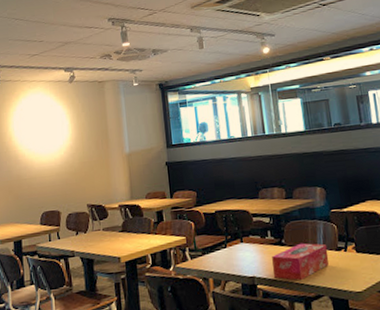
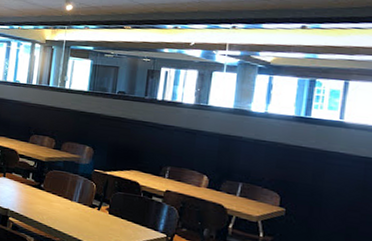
tissue box: present [271,243,329,281] -> none [25,191,83,225]

